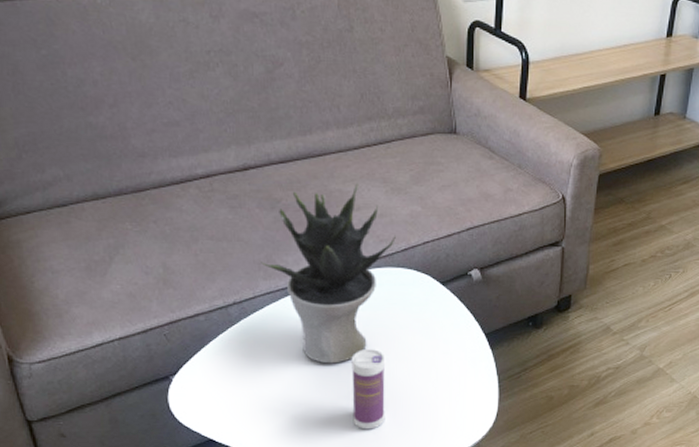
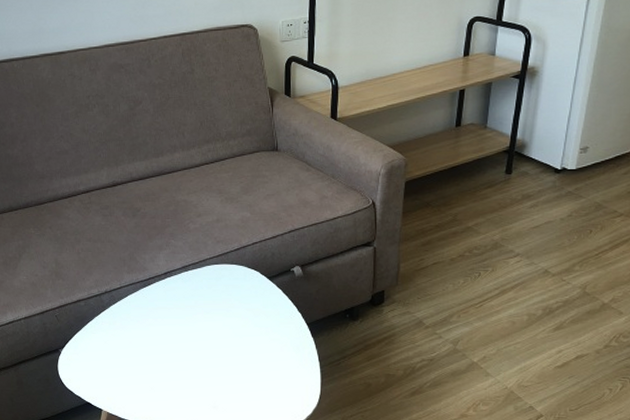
potted plant: present [261,183,396,364] -> none [125,194,230,345]
beverage can: present [351,349,385,430] -> none [195,333,224,403]

